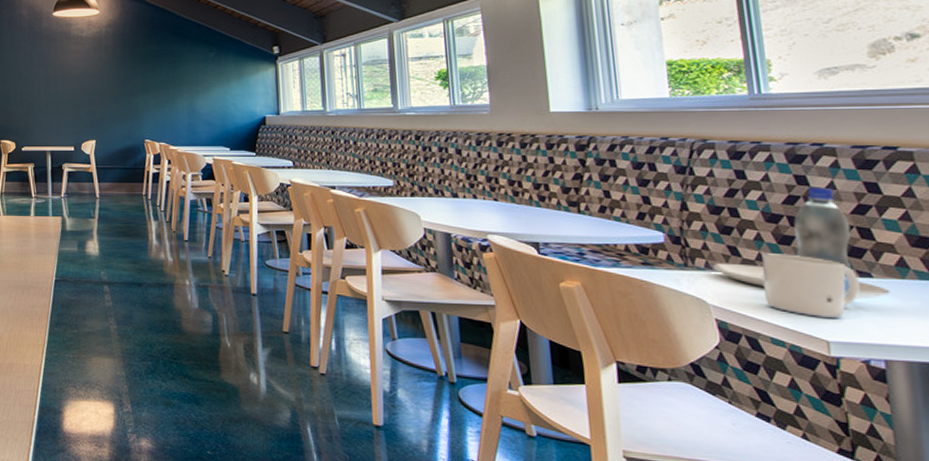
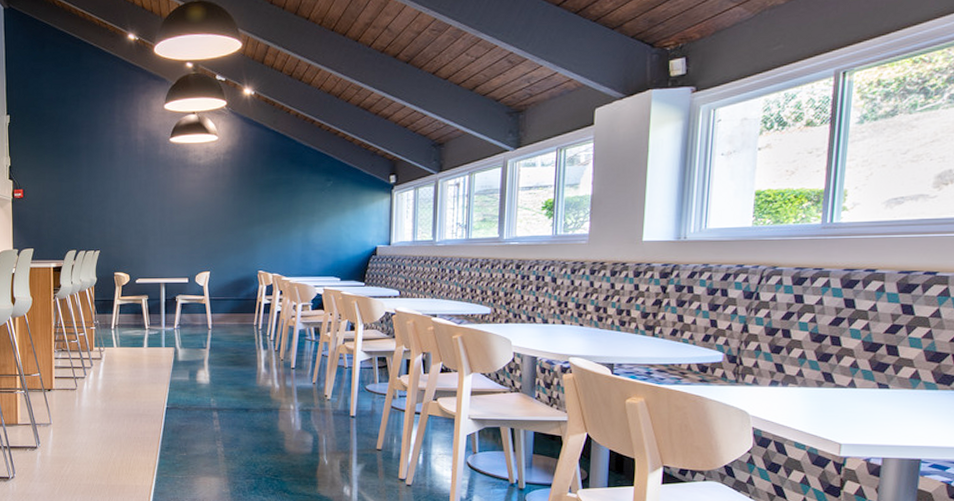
plate: present [712,264,890,300] -> none [759,380,901,408]
mug: present [761,253,860,319] -> none [797,370,877,425]
bottle: present [793,187,851,308] -> none [831,309,882,415]

